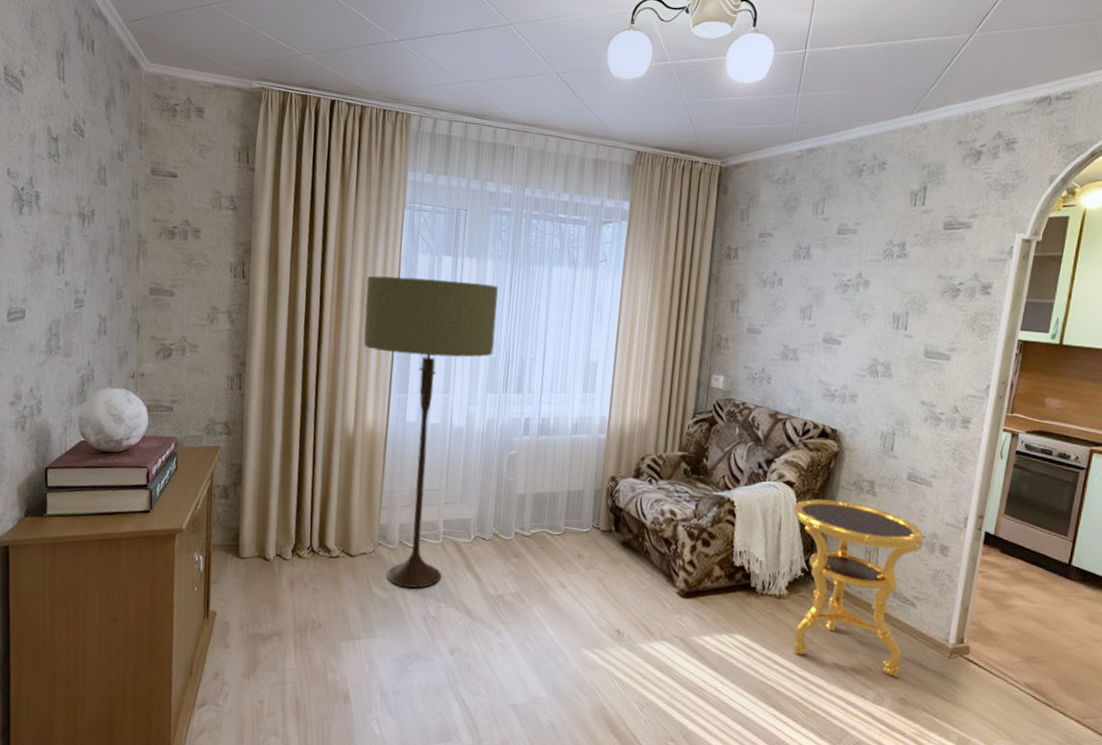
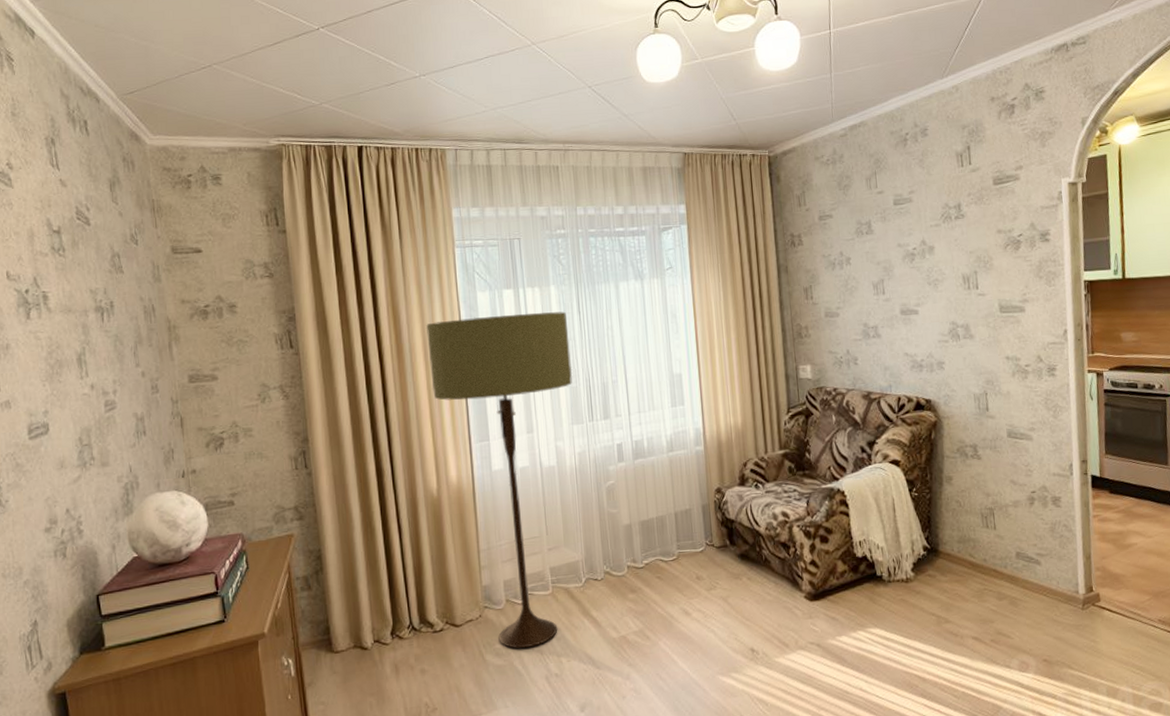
side table: present [793,499,924,678] -> none [903,470,1038,641]

